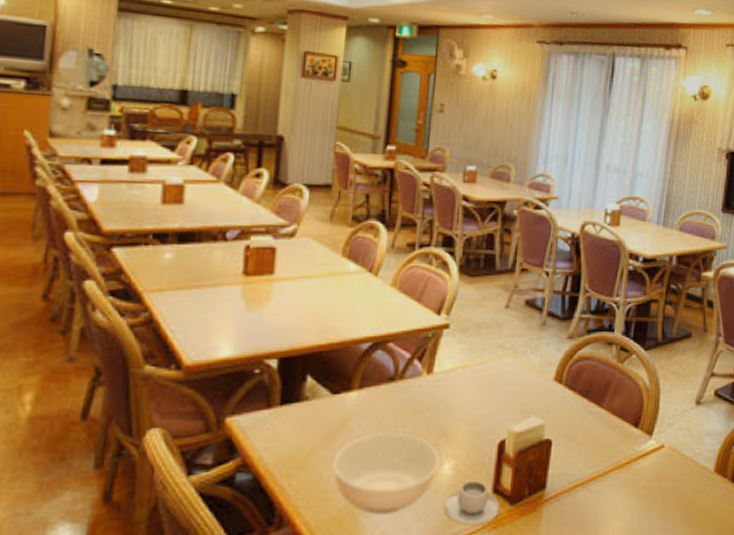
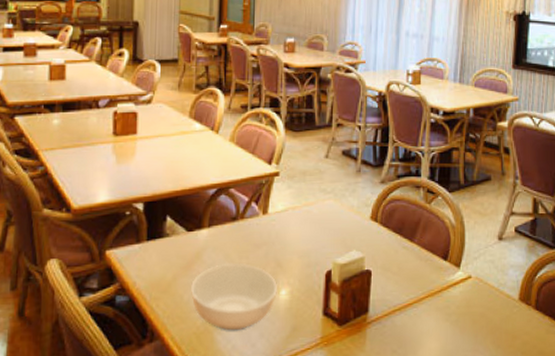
teacup: present [444,480,500,526] -> none [283,304,330,343]

